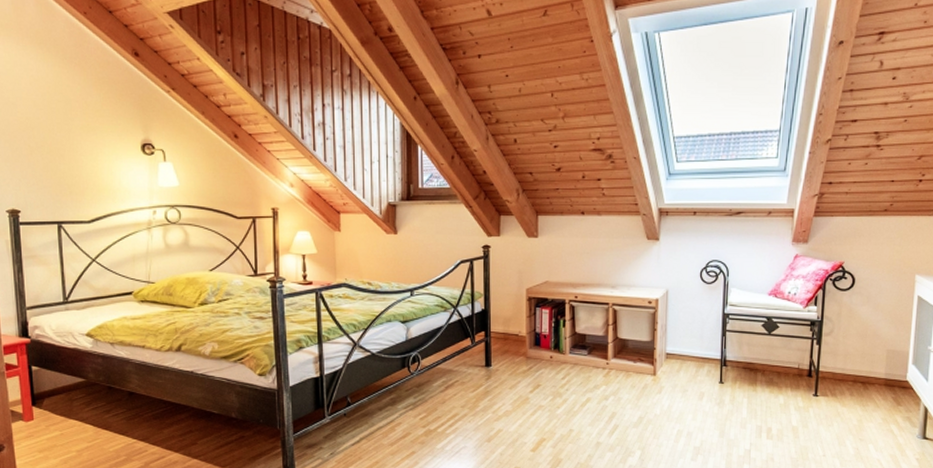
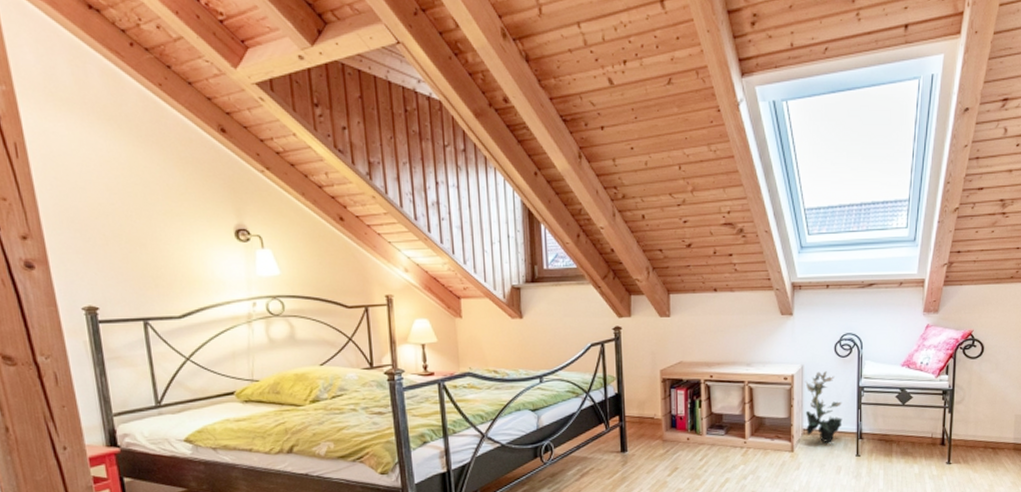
decorative plant: none [669,297,707,369] -> present [805,371,843,443]

